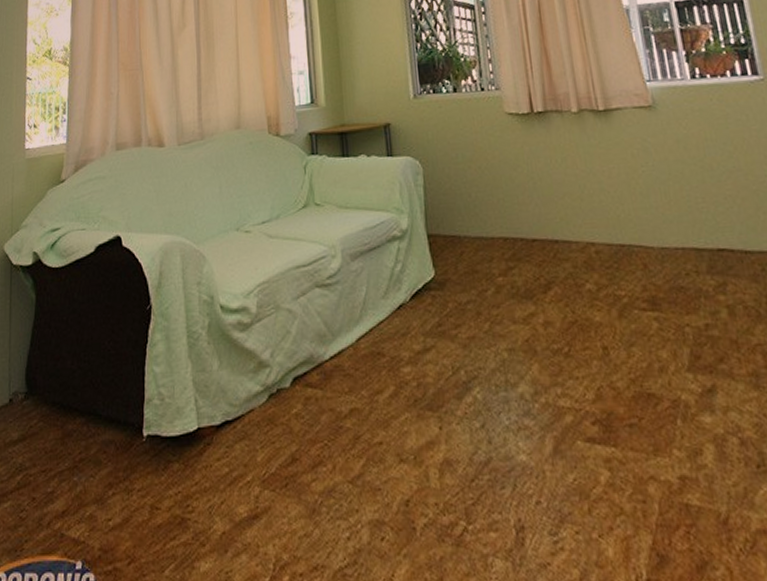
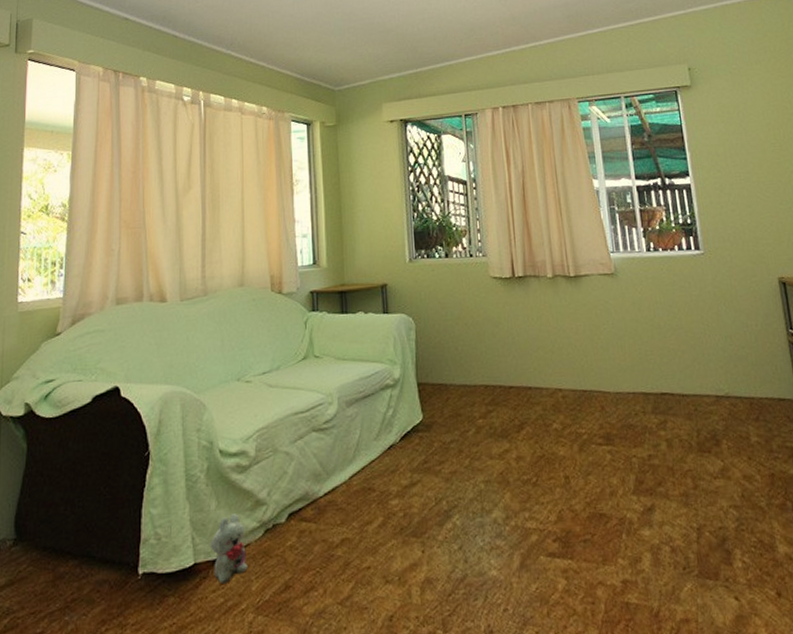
plush toy: none [214,375,252,452] -> present [211,514,248,584]

